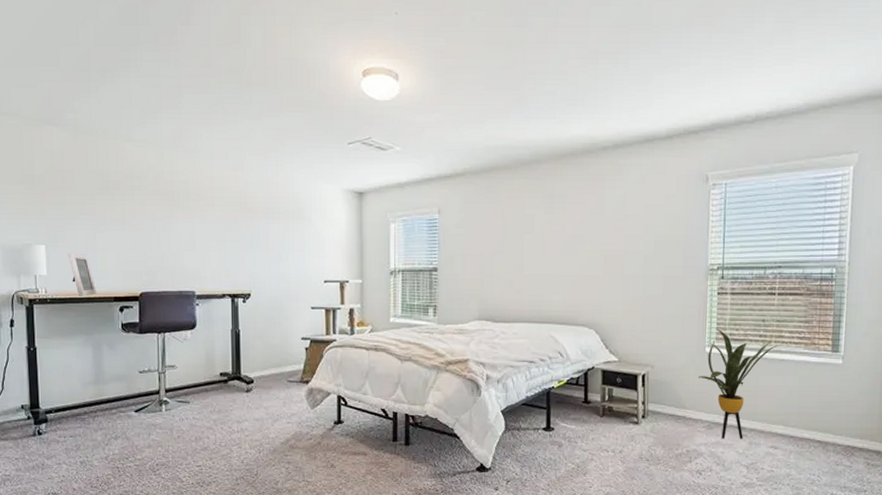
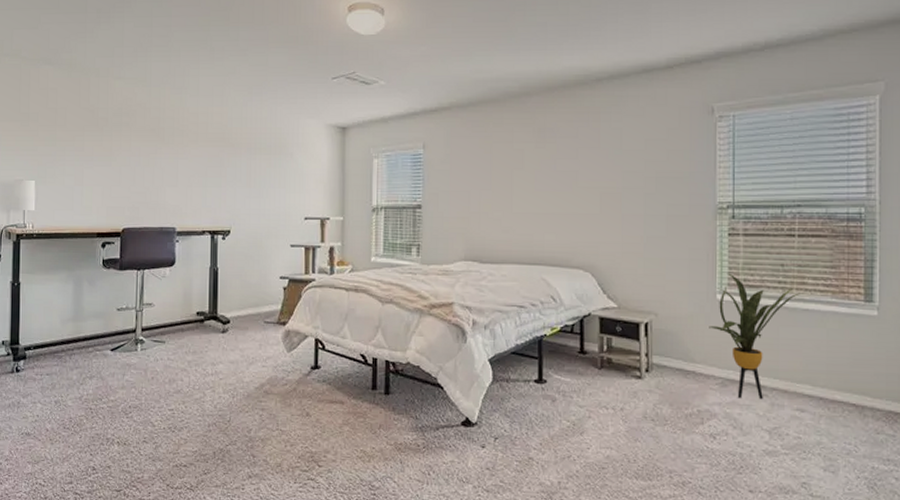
picture frame: present [67,253,97,296] -> none [55,188,81,232]

